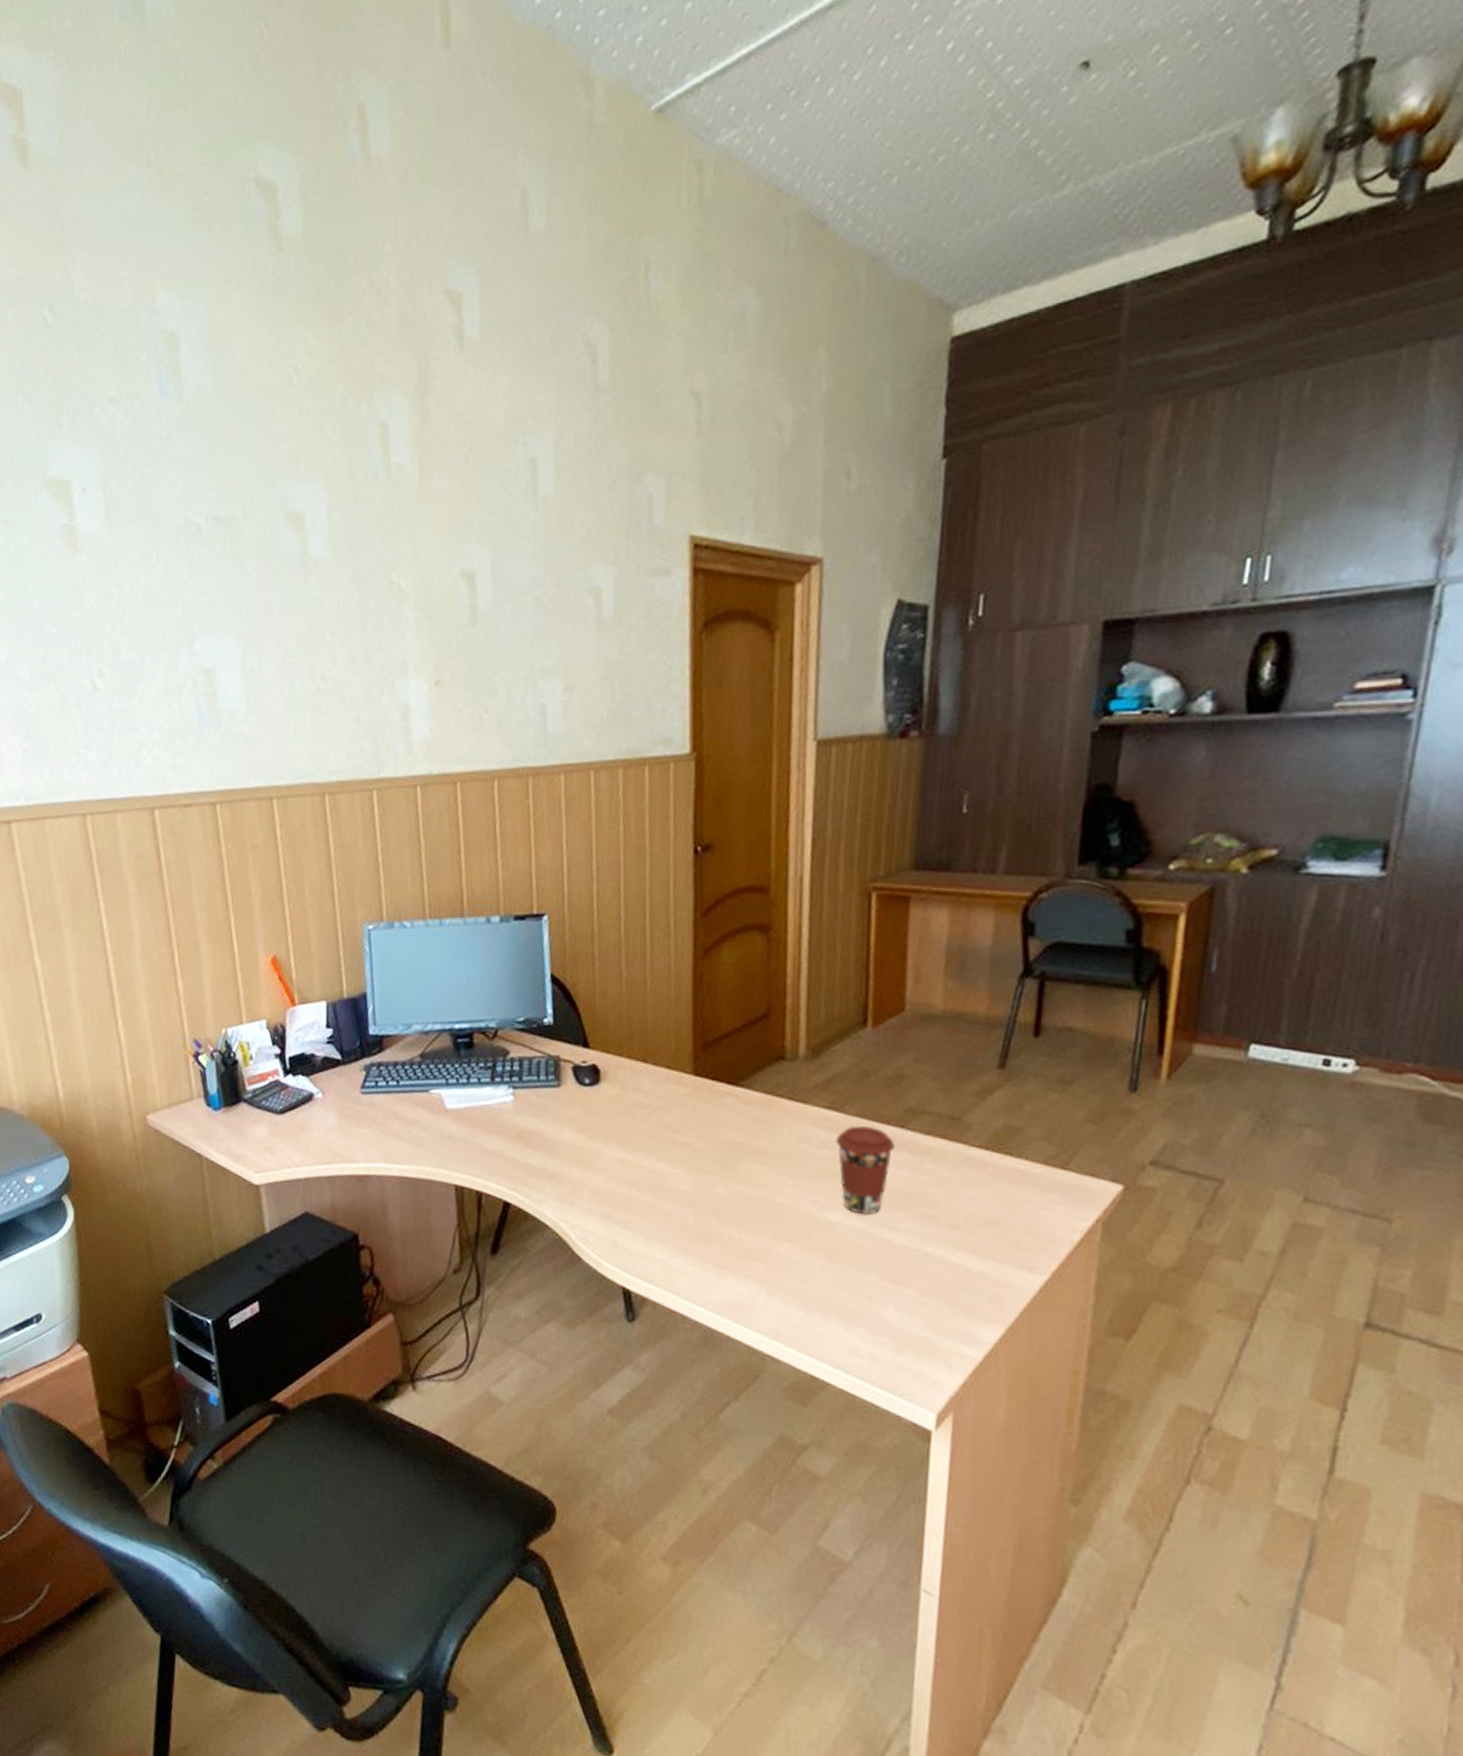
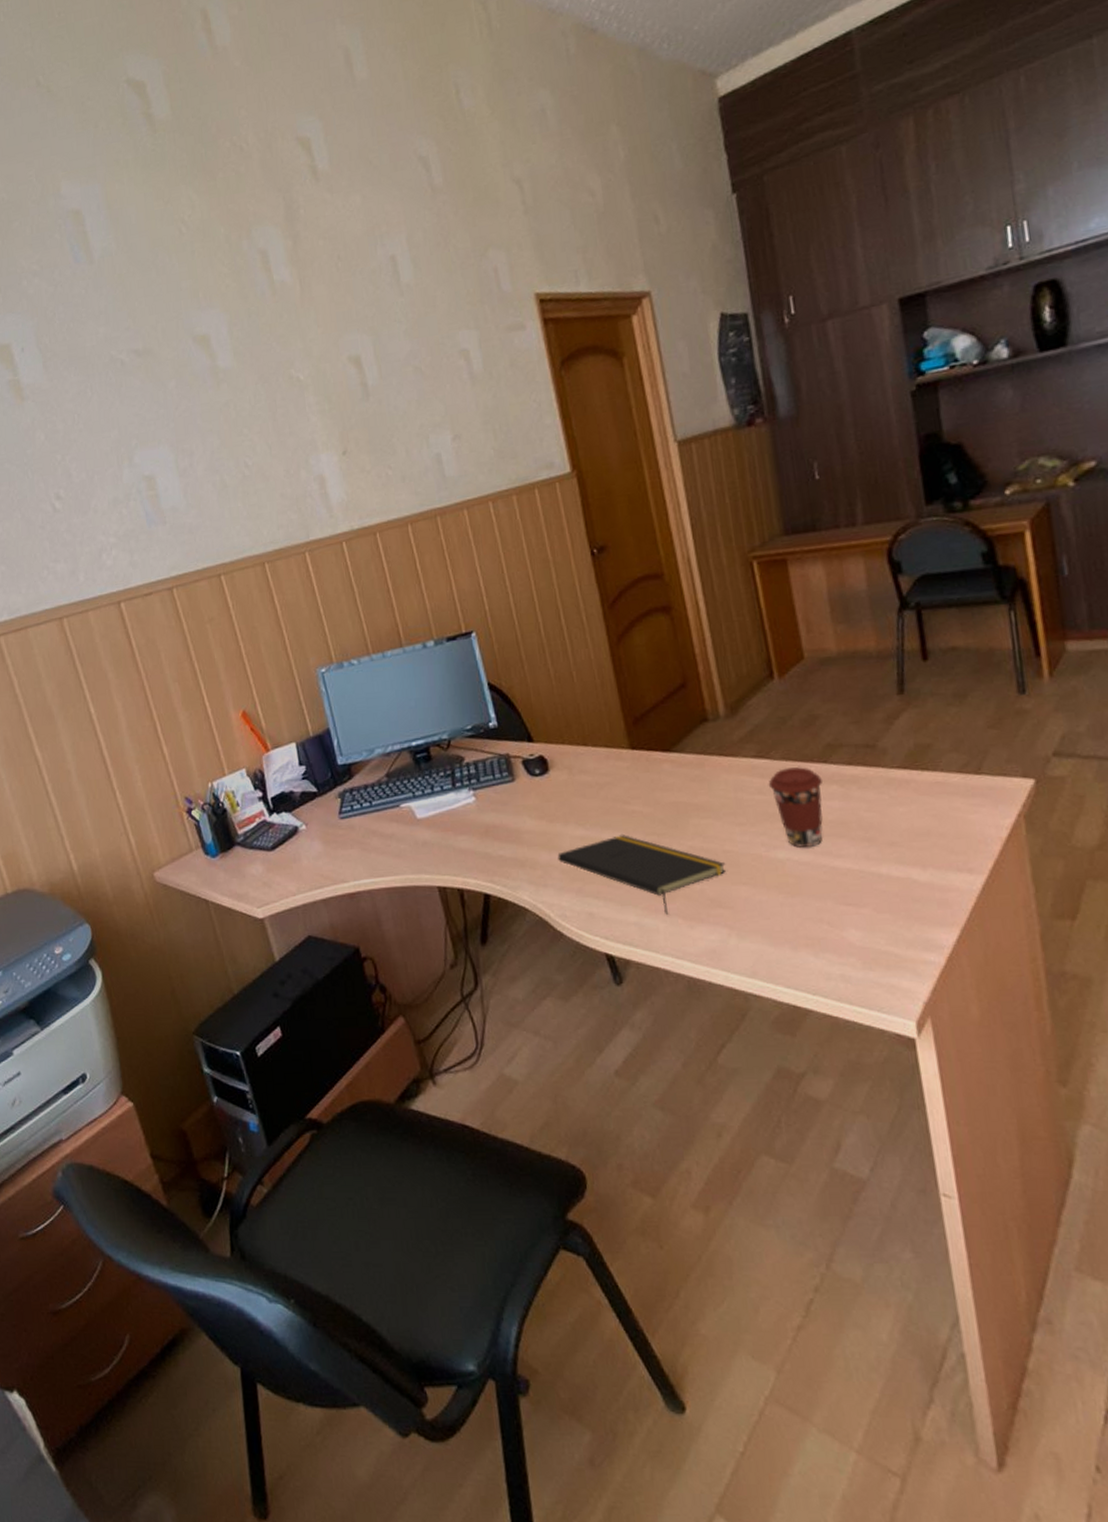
notepad: none [591,1164,771,1258] -> present [557,833,726,915]

